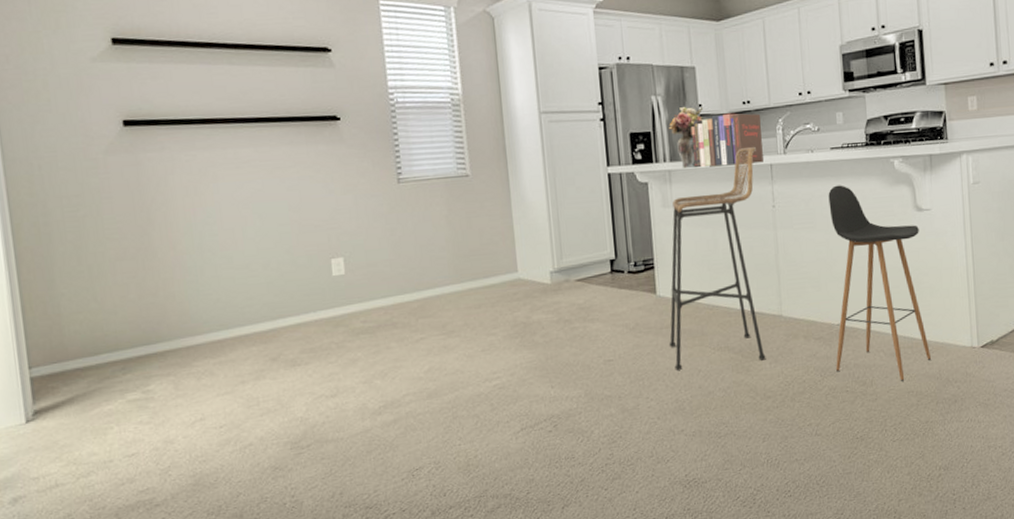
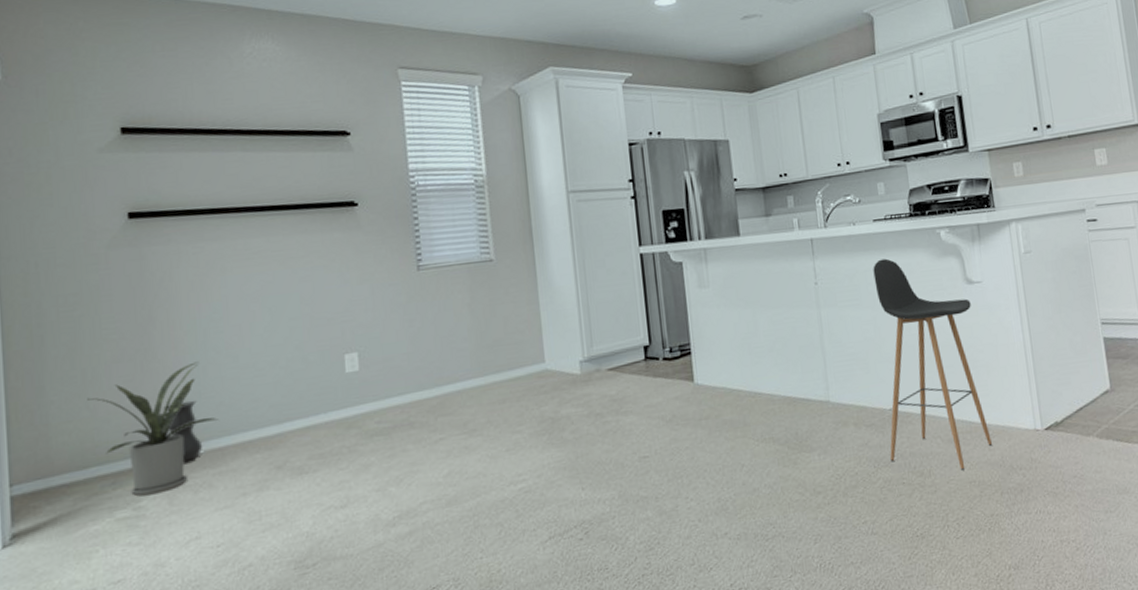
house plant: none [95,261,216,382] -> present [87,361,218,497]
vase: none [165,297,204,354] -> present [163,401,203,465]
flower arrangement: present [669,106,704,169] -> none [703,180,740,247]
bar stool: present [669,147,766,370] -> none [708,221,814,466]
books: present [690,113,763,168] -> none [726,186,803,246]

